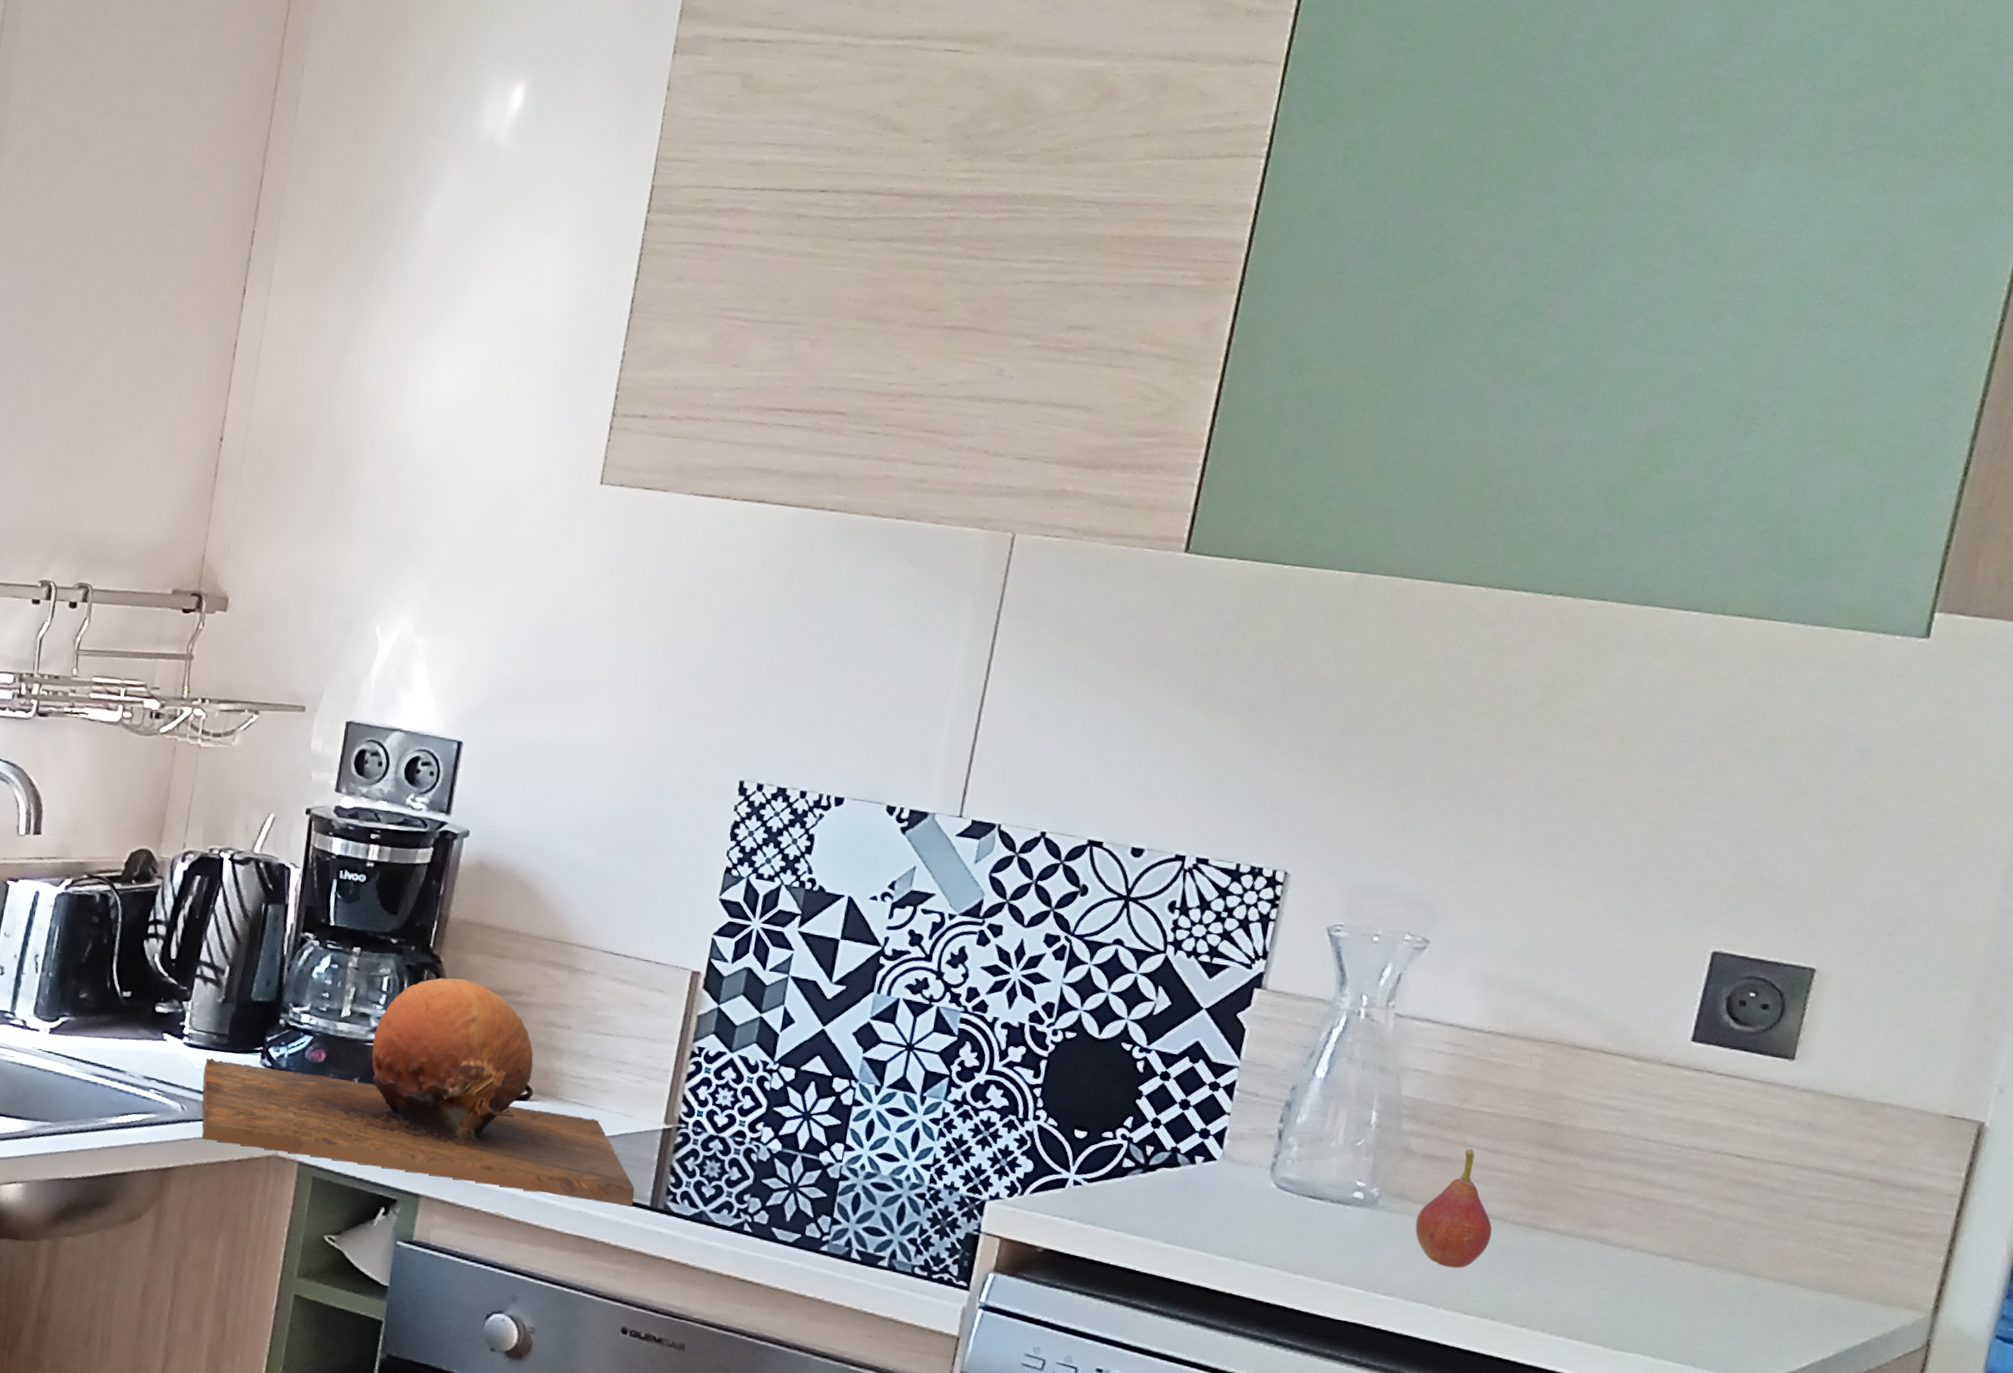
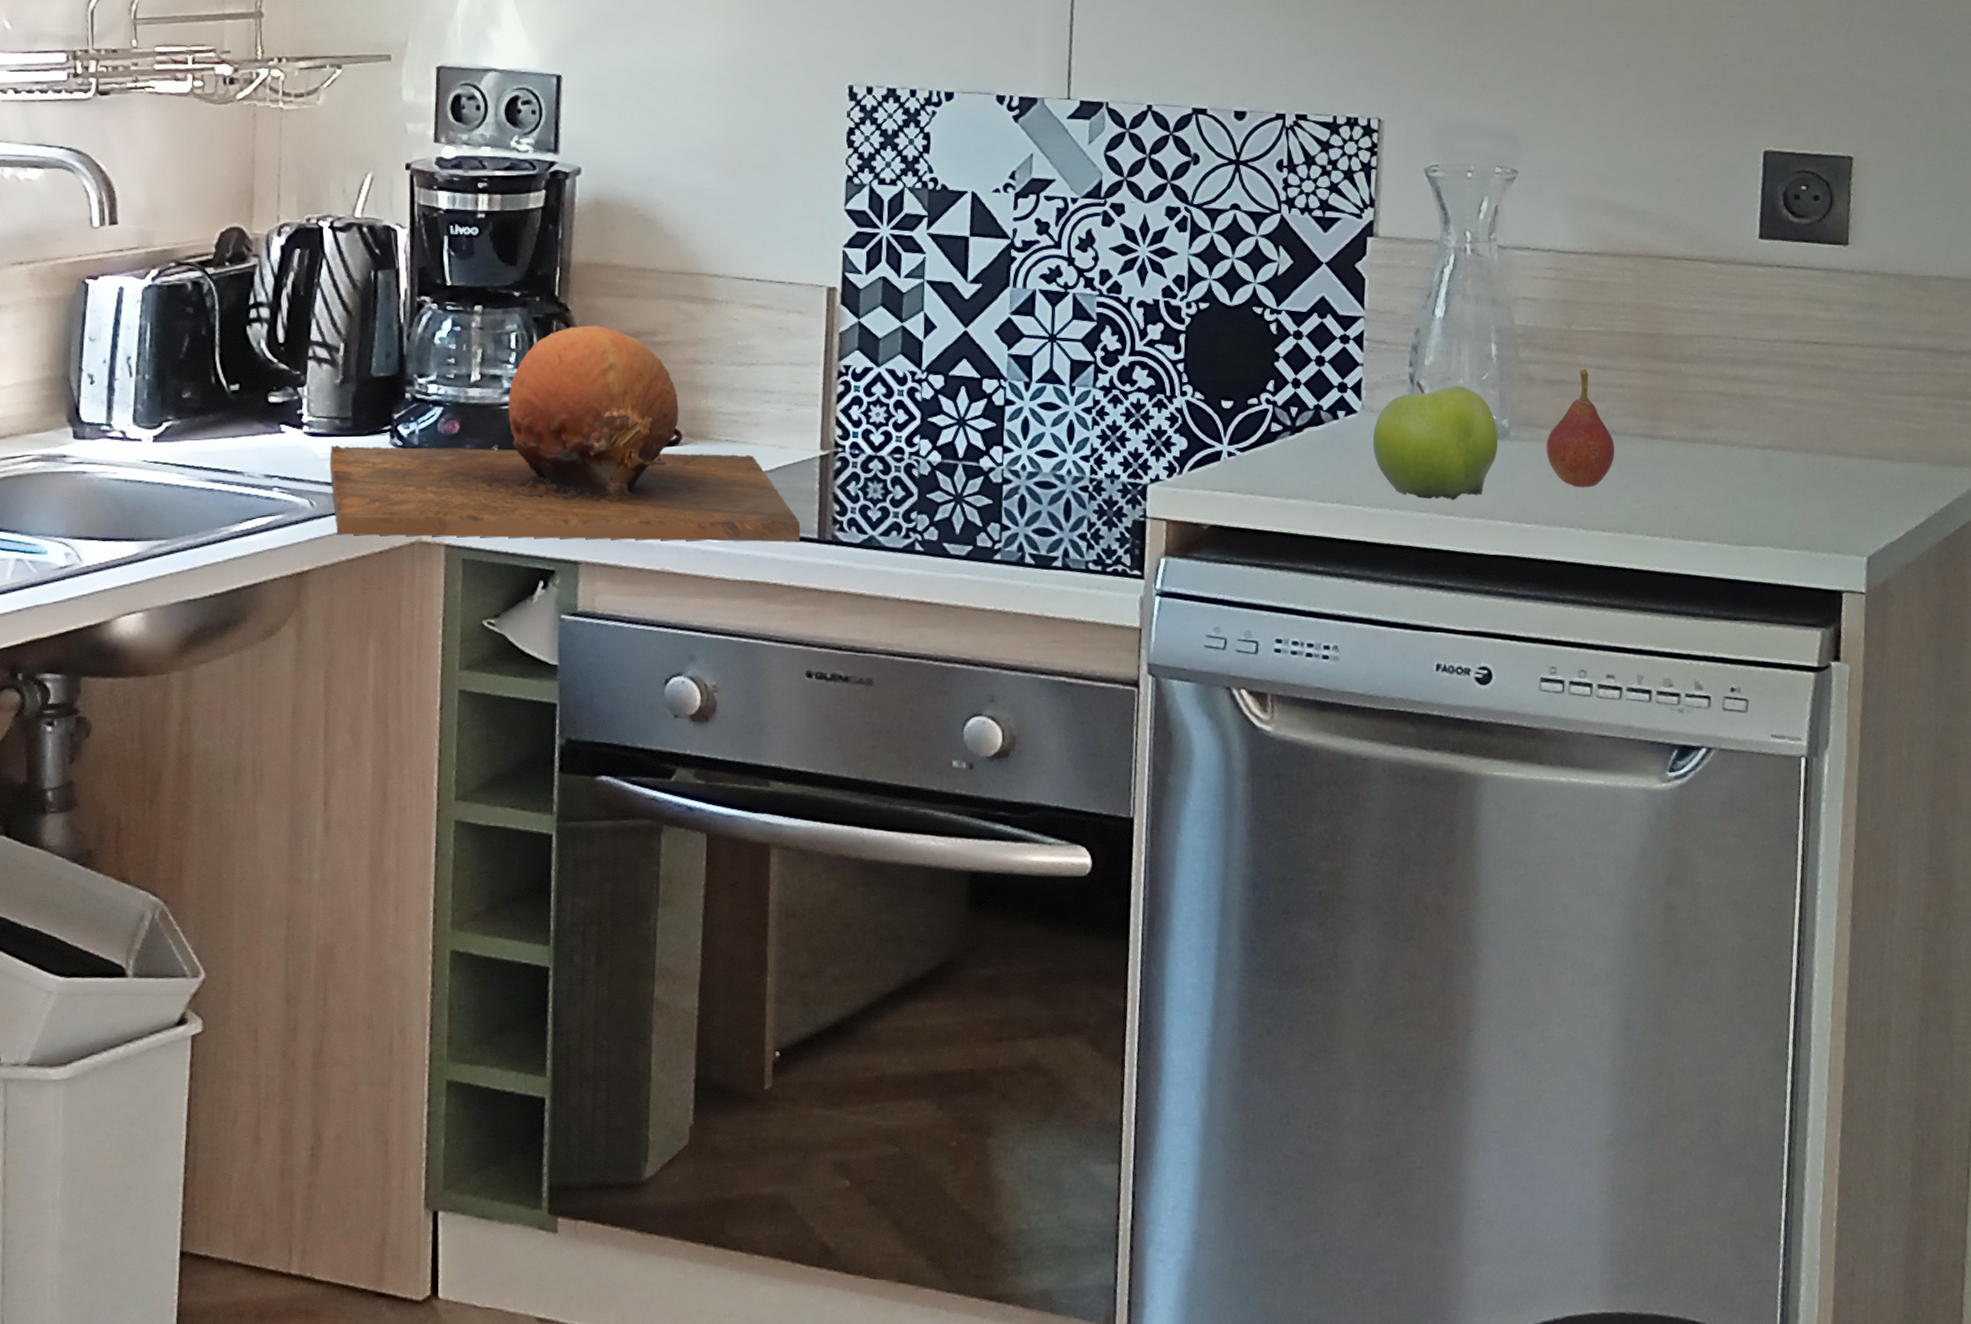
fruit: none [1227,1137,1366,1261] -> present [1372,380,1498,501]

